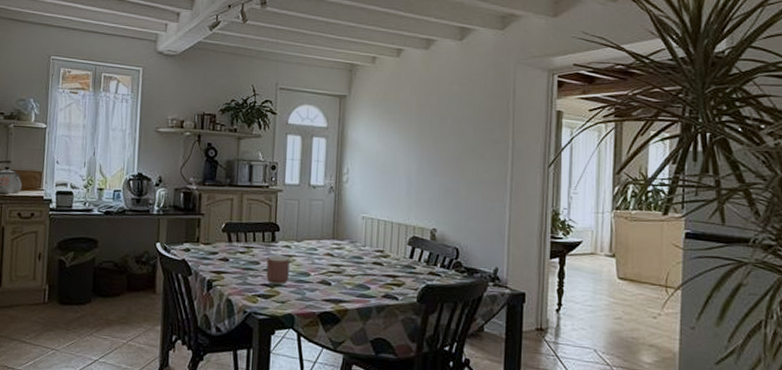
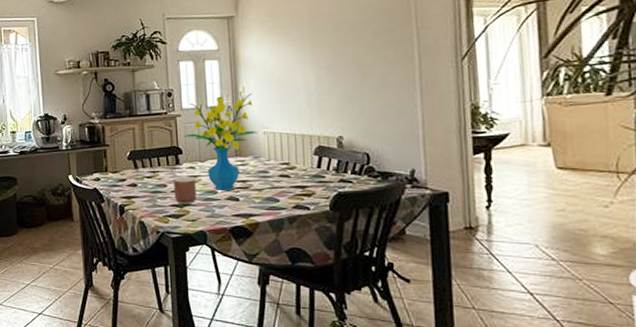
bouquet: none [283,173,358,274] -> present [184,91,259,190]

